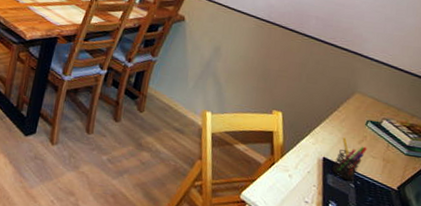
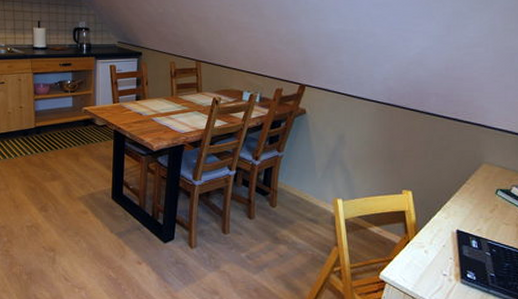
pen holder: present [331,137,367,181] -> none [466,208,499,250]

